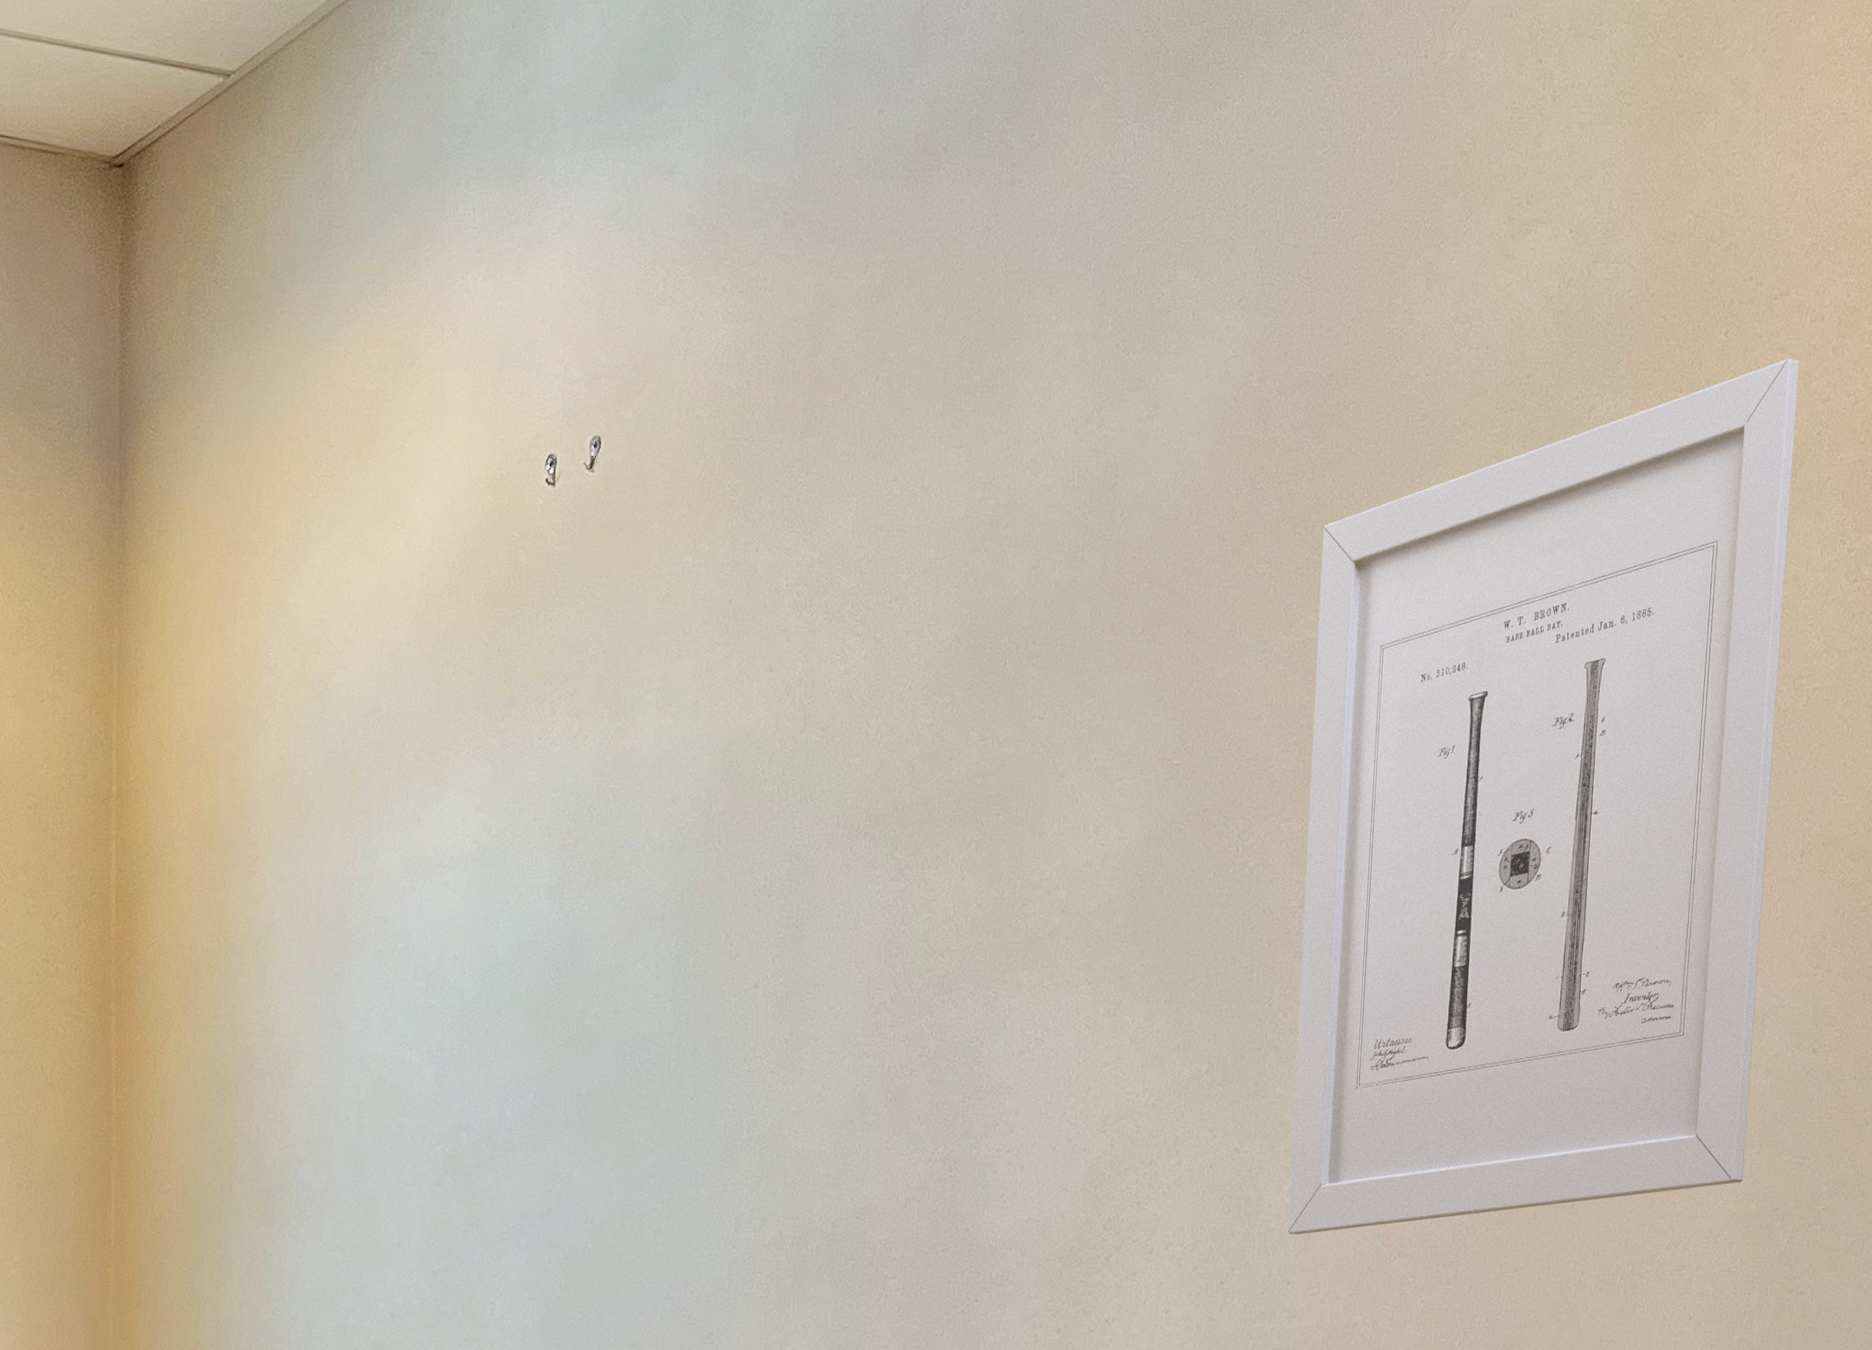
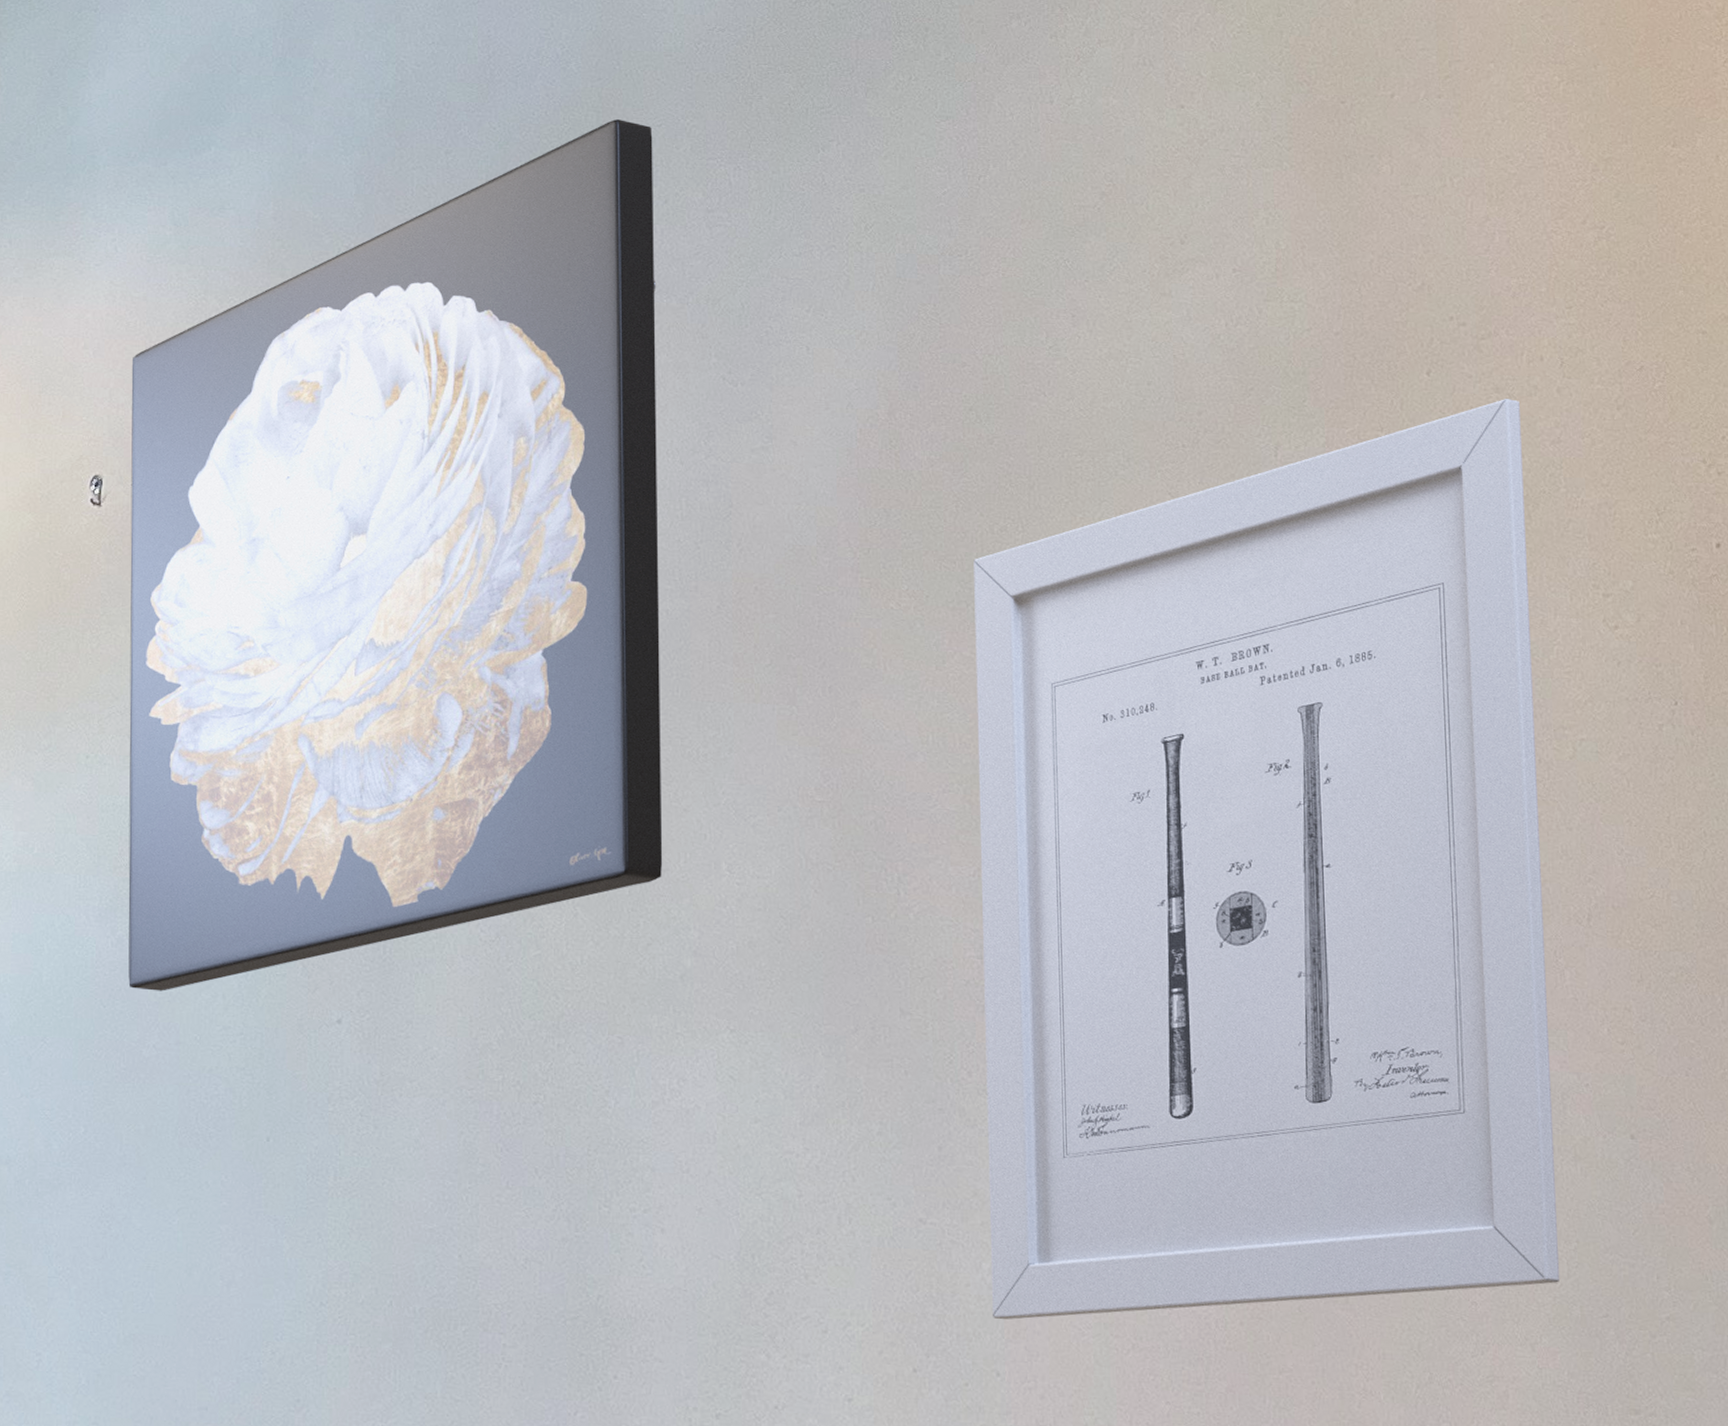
wall art: none [574,75,1068,963] -> present [128,119,663,991]

